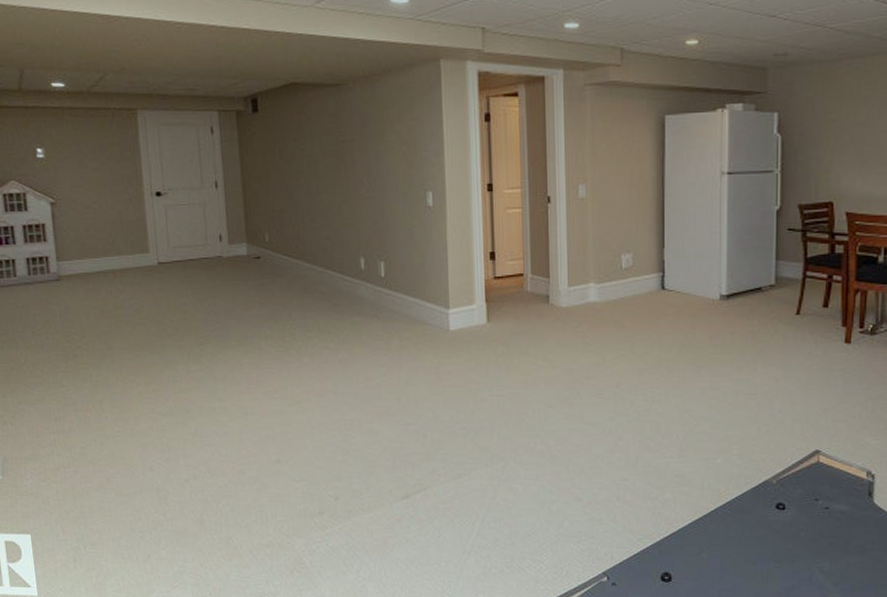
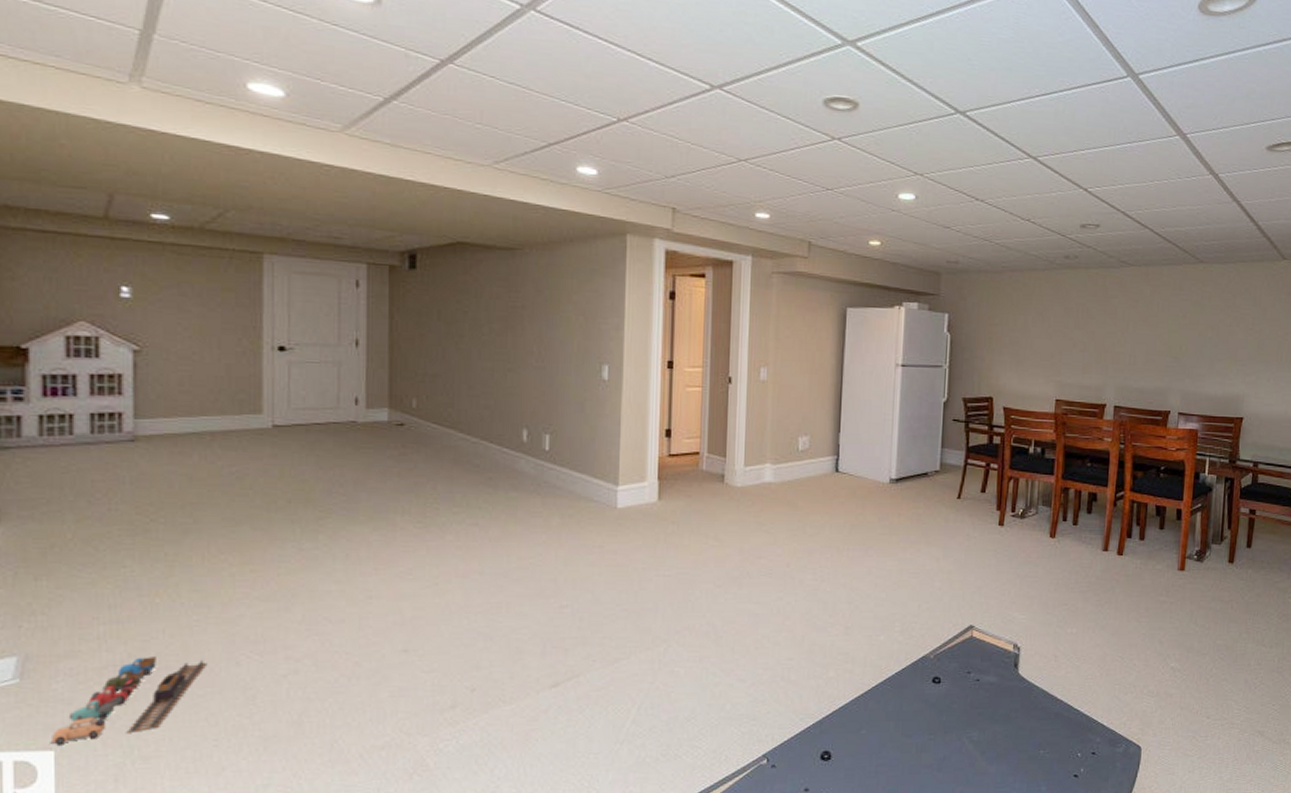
toy train set: none [27,461,129,530] -> present [50,657,208,745]

